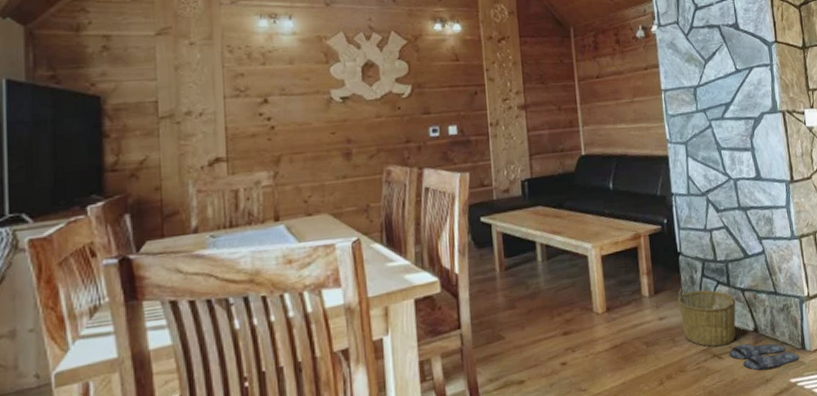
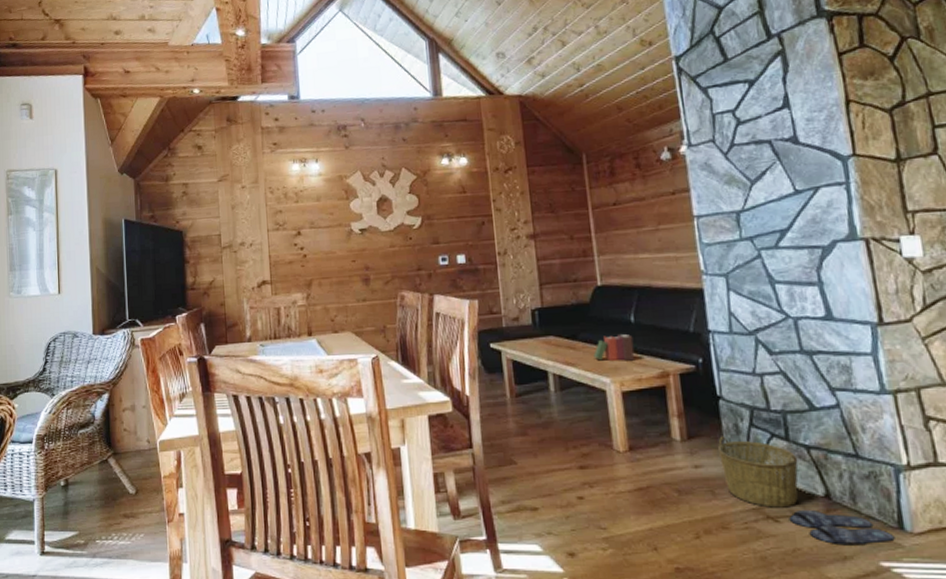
books: none [577,200,613,228] -> present [593,333,635,361]

